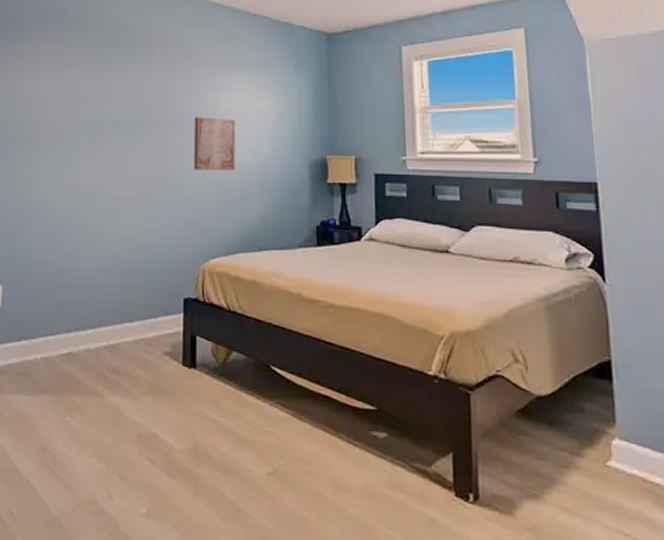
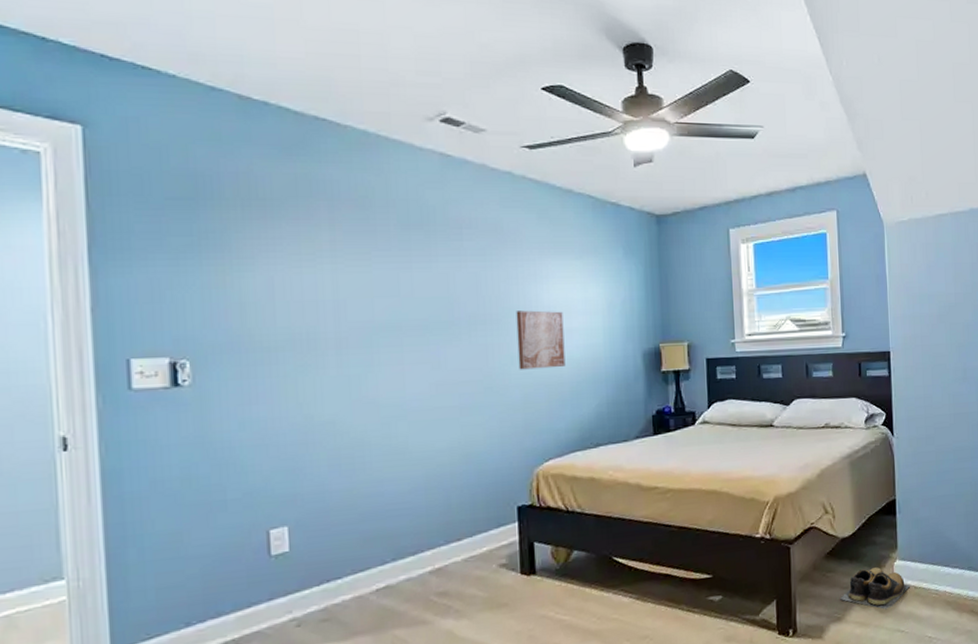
shoes: none [537,440,636,500] -> present [840,567,910,609]

